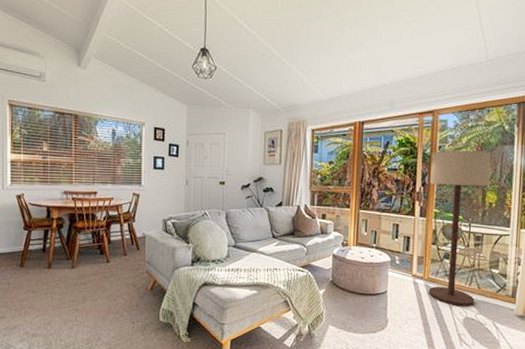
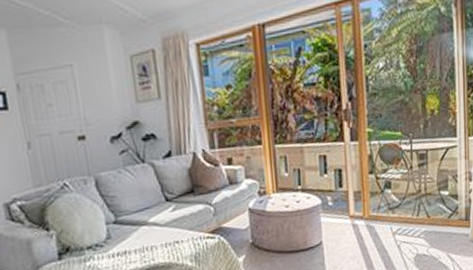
floor lamp: present [428,150,491,307] -> none [356,43,429,244]

